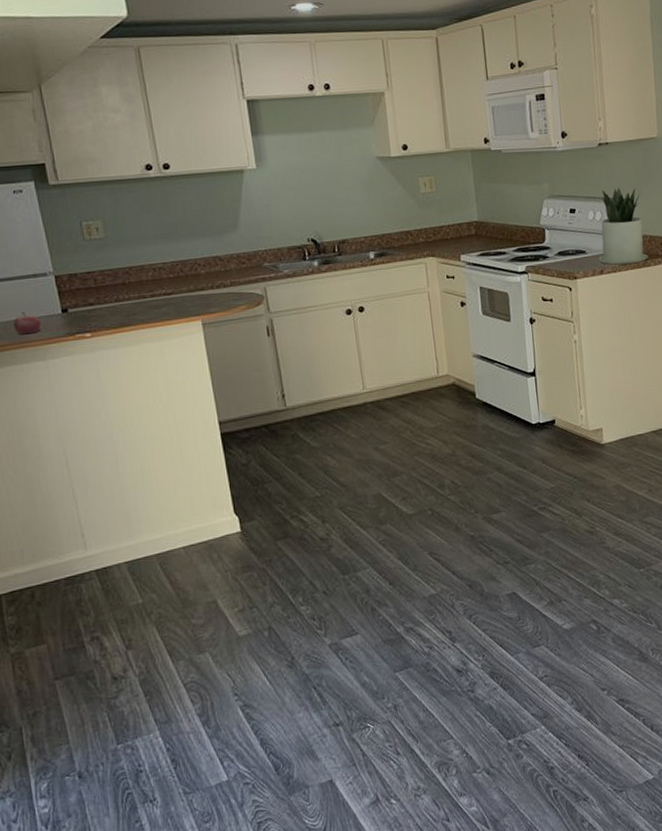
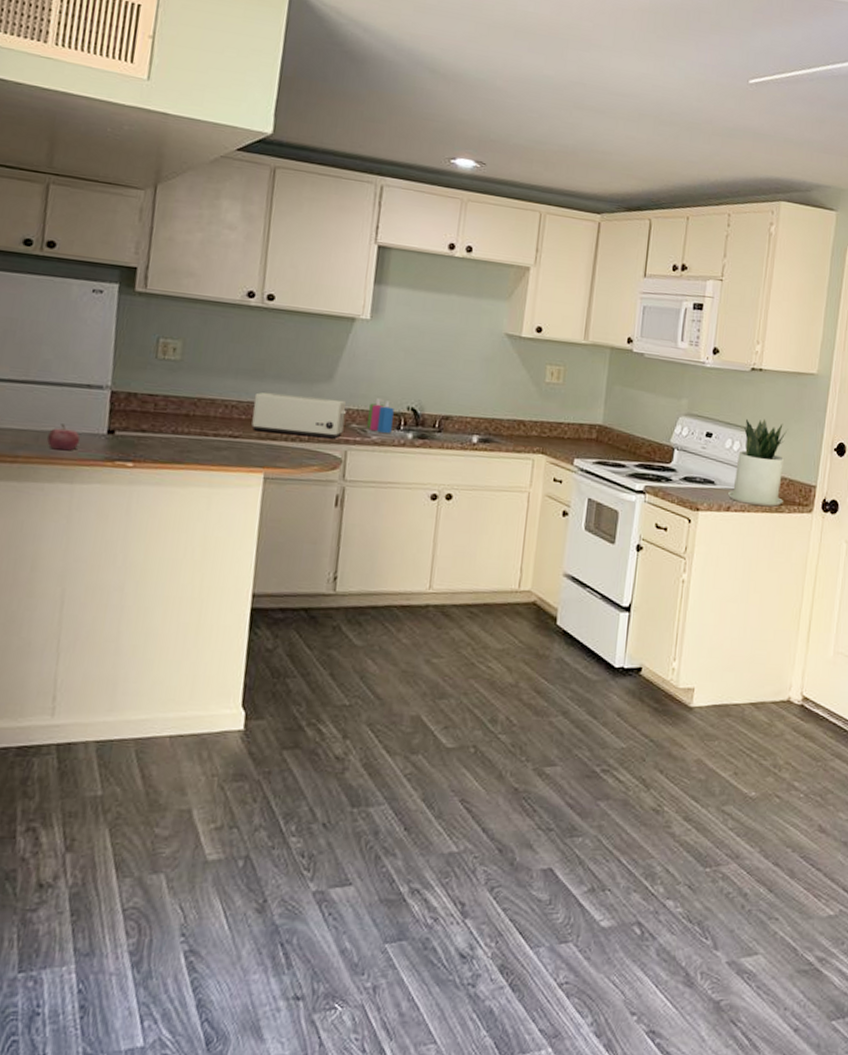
toaster: none [175,244,258,286] -> present [251,391,347,439]
soap dispenser: none [275,236,299,267] -> present [367,398,394,434]

